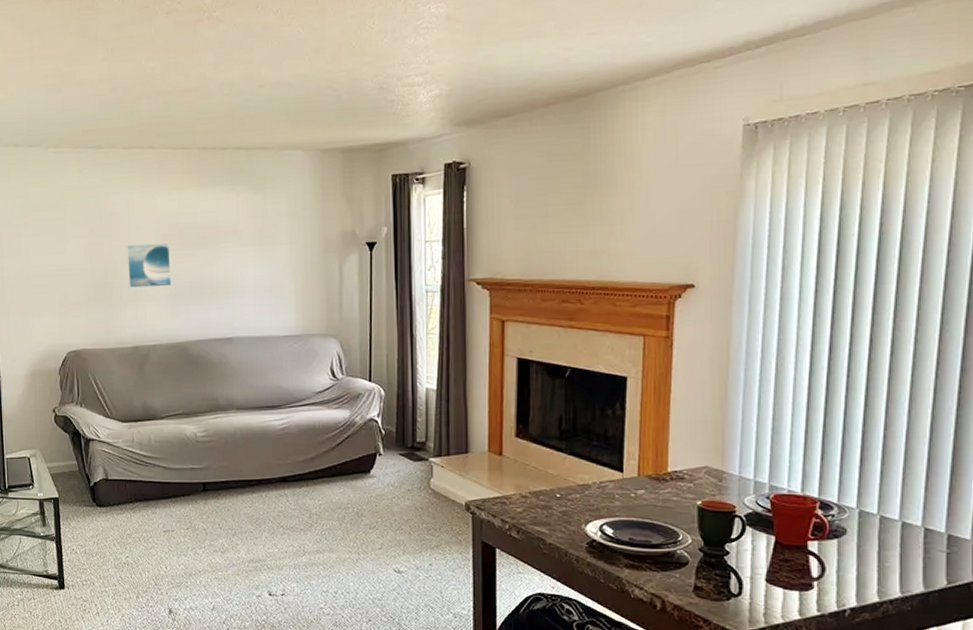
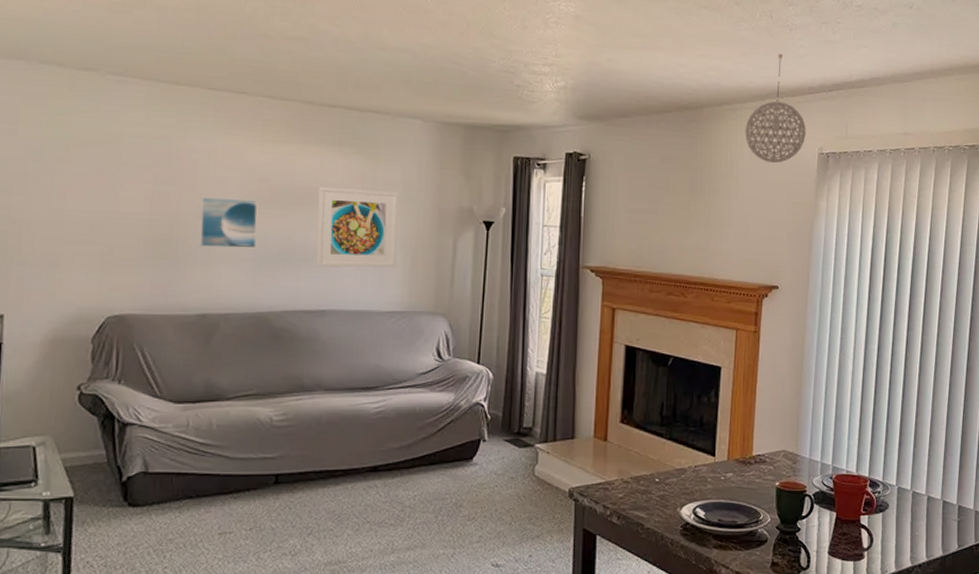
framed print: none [217,222,289,298] -> present [316,186,399,268]
pendant light: none [647,14,726,145] -> present [745,54,806,164]

